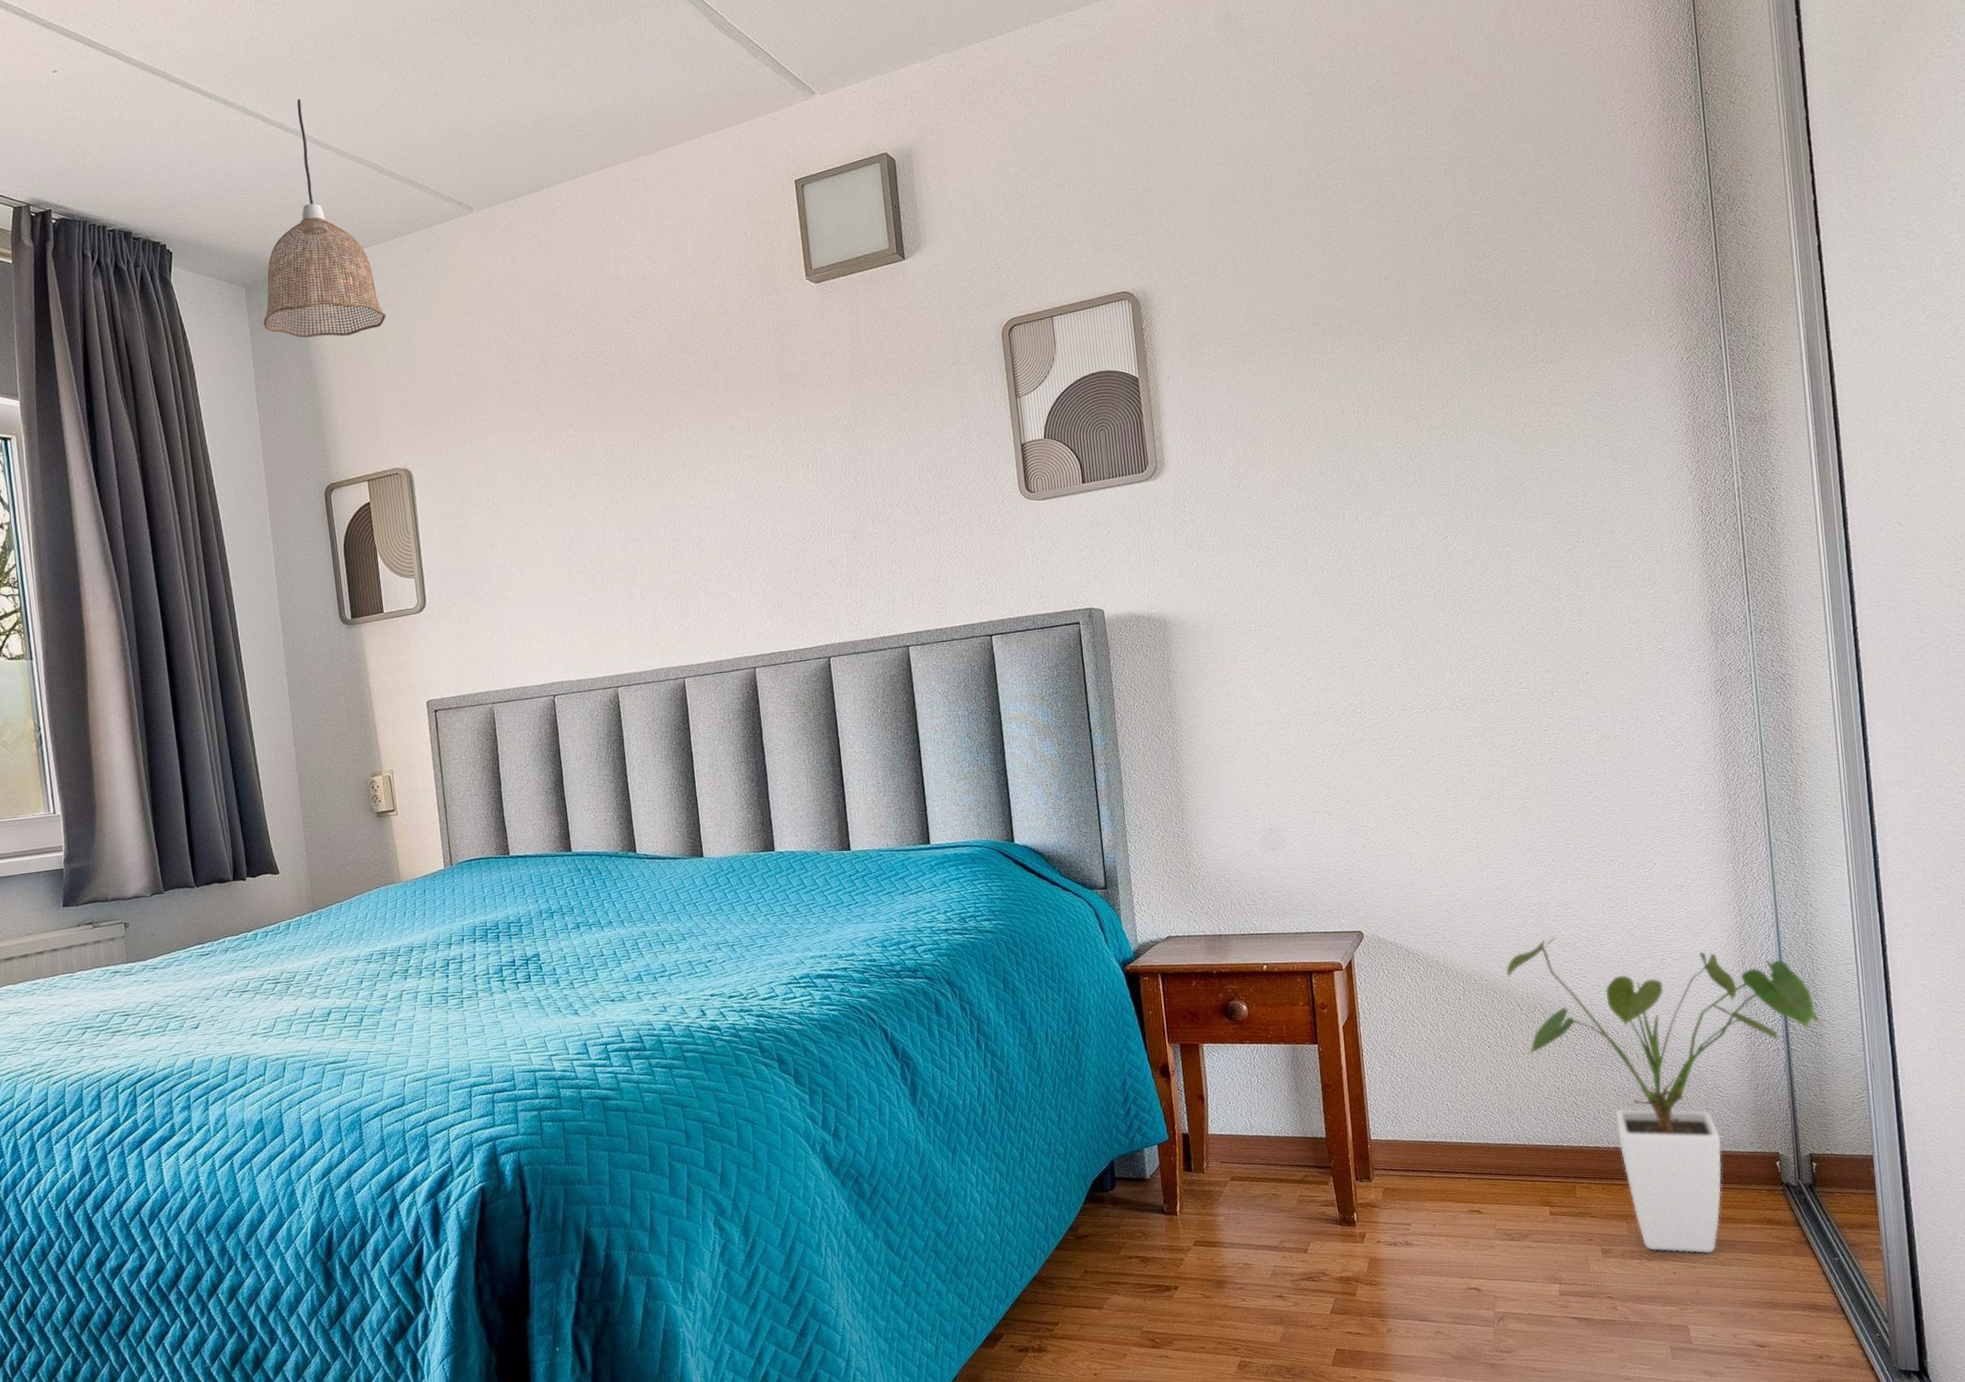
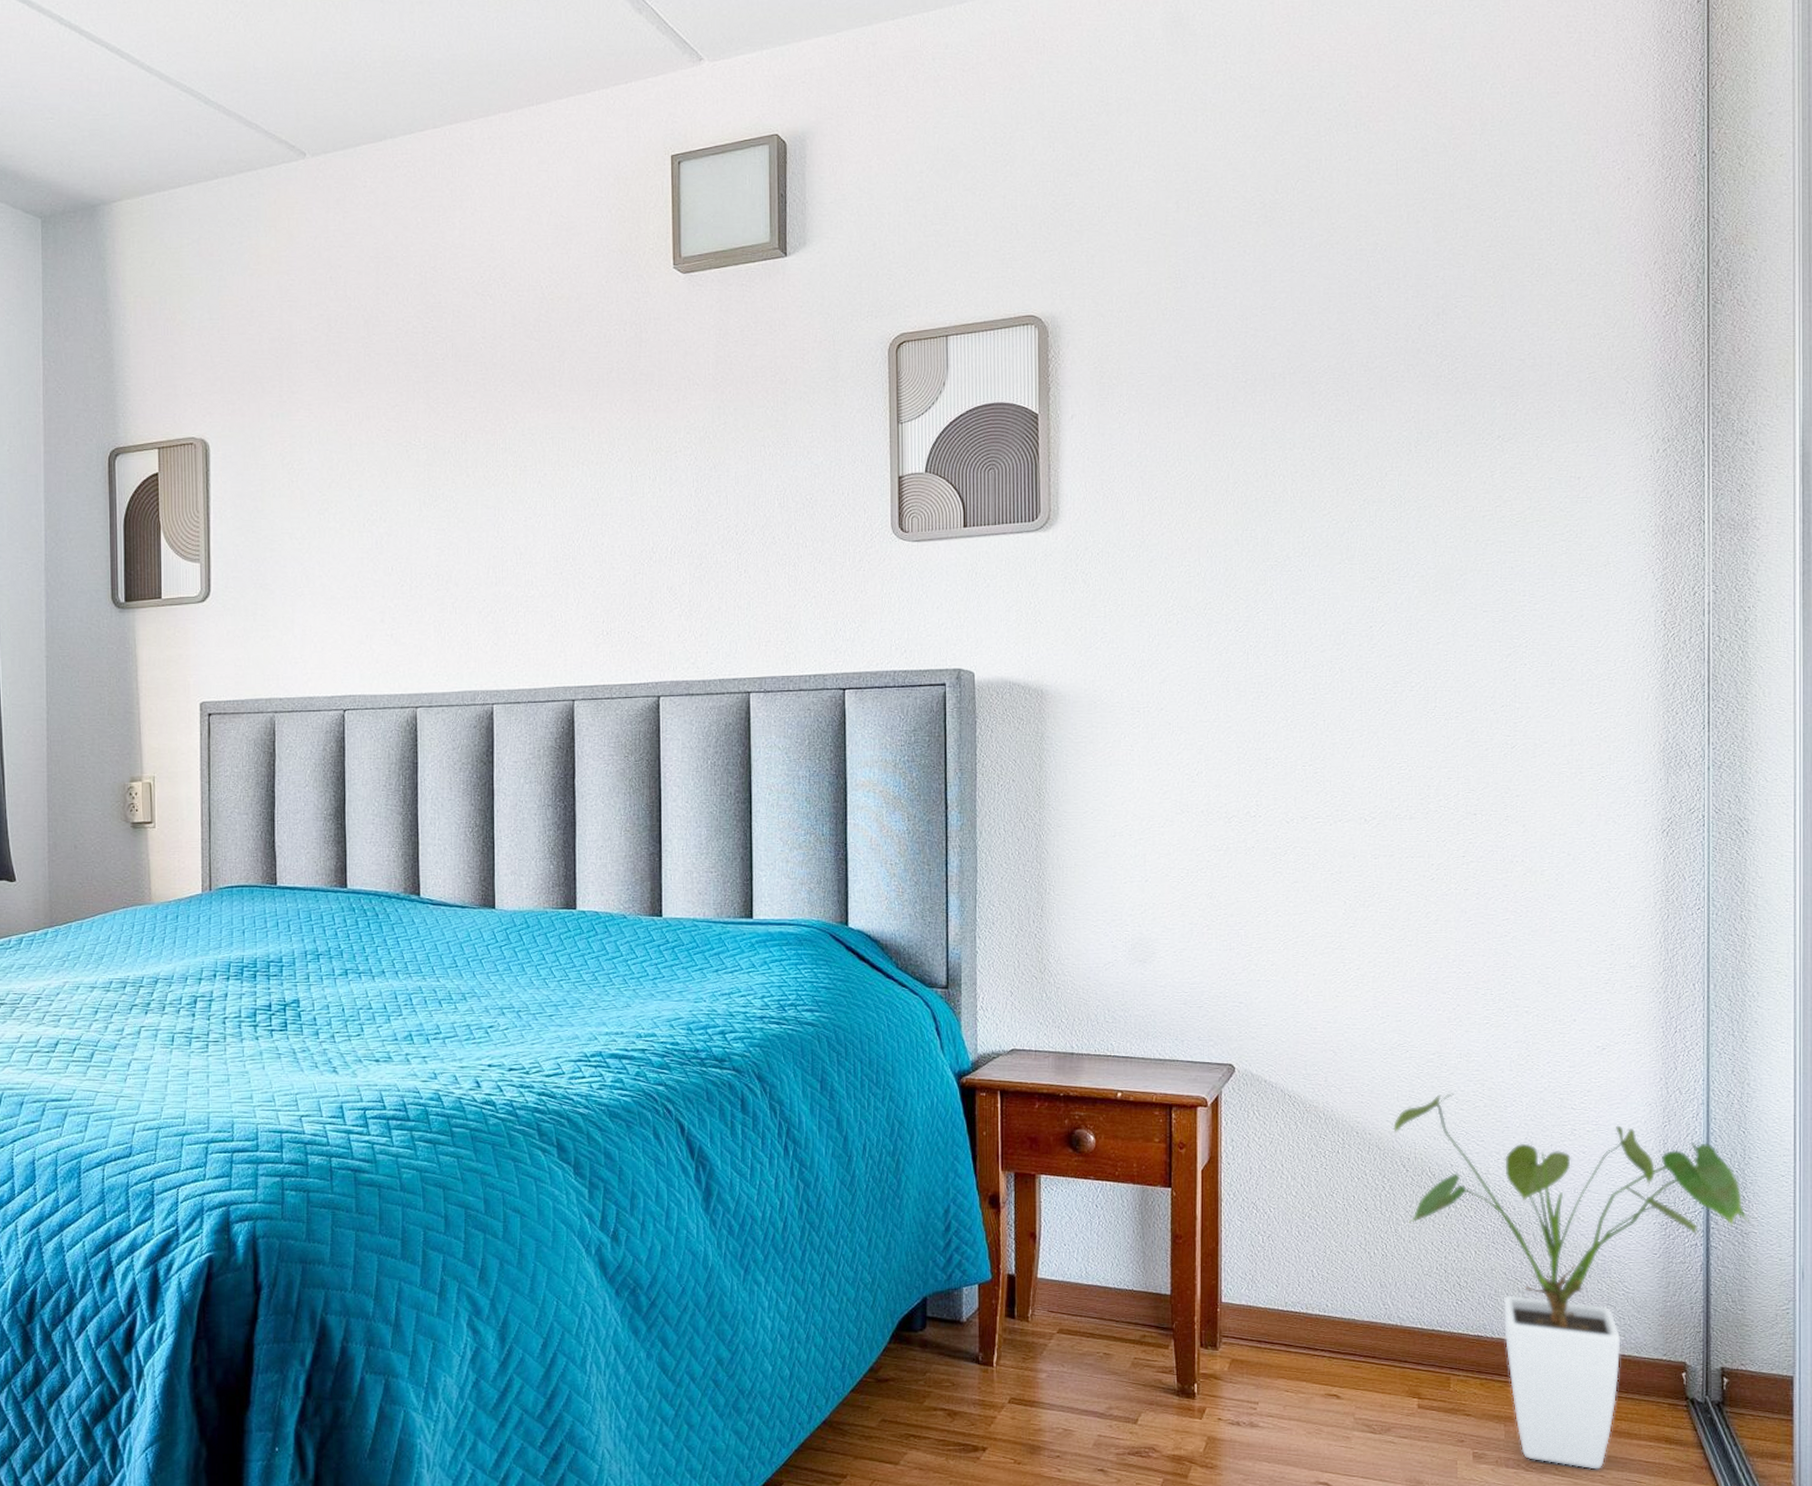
pendant lamp: present [263,99,386,338] -> none [58,13,197,283]

